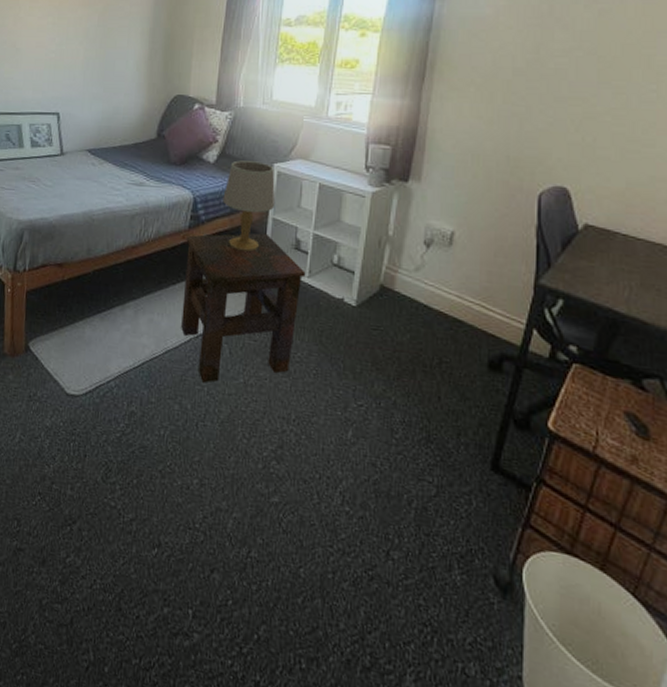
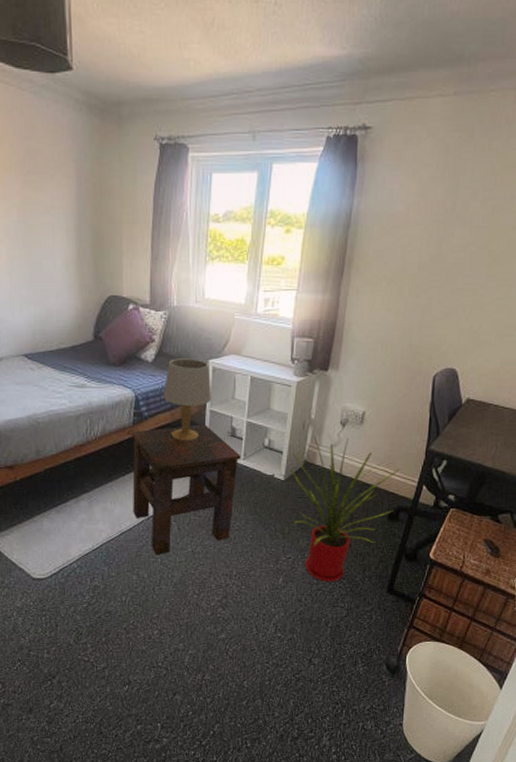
house plant: none [362,256,501,445] -> present [289,436,400,582]

